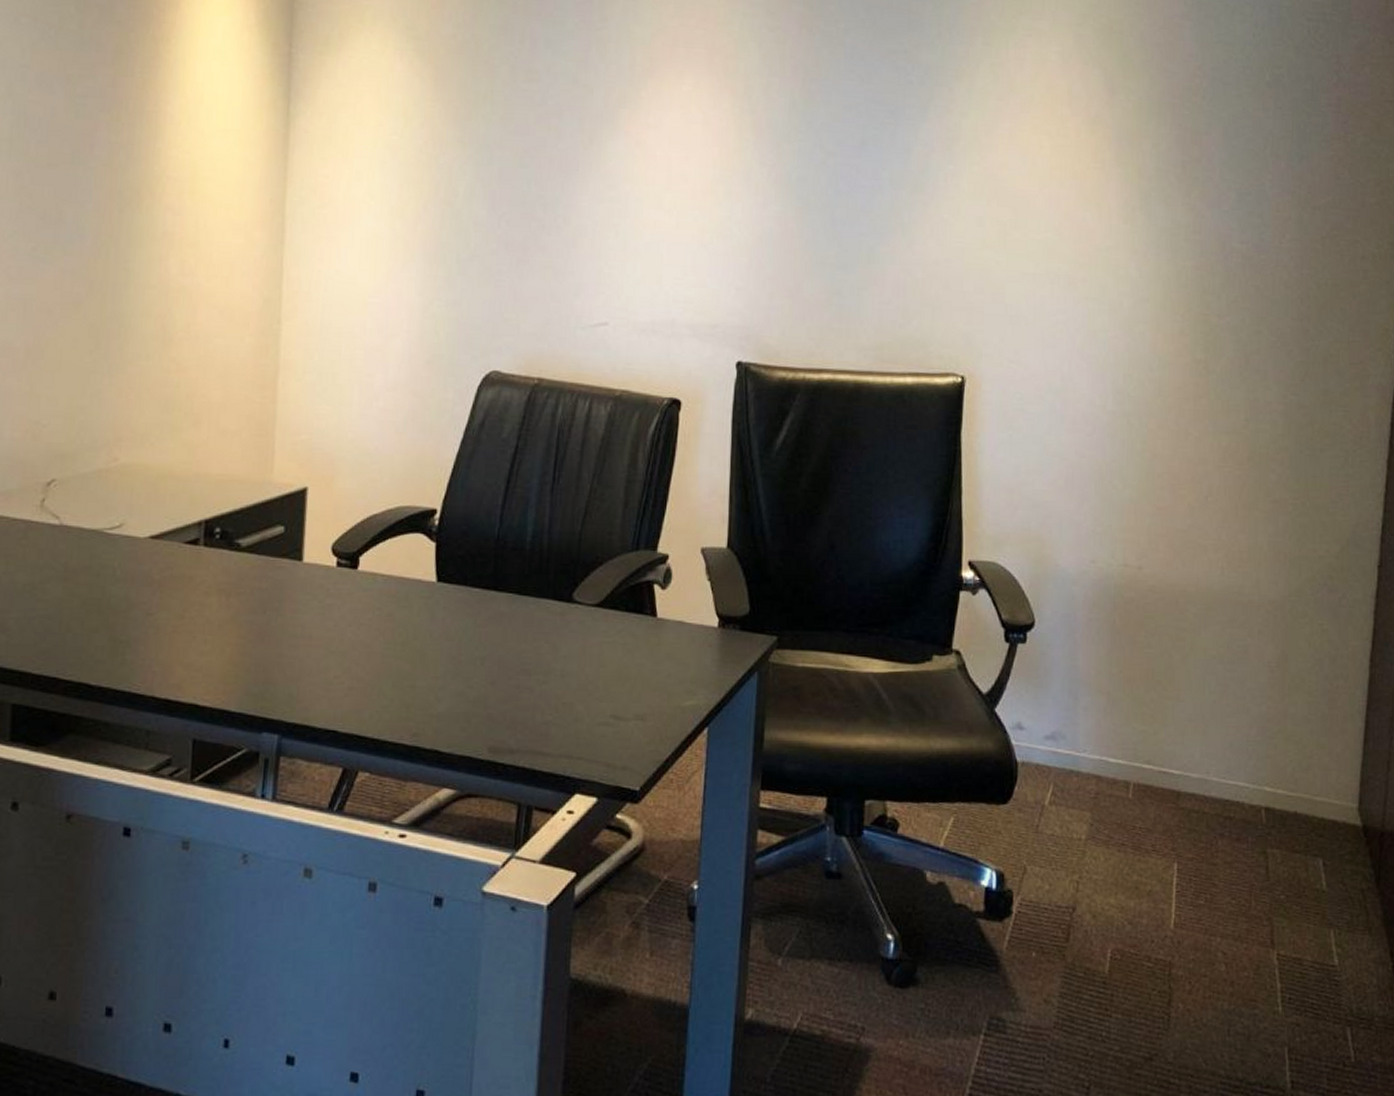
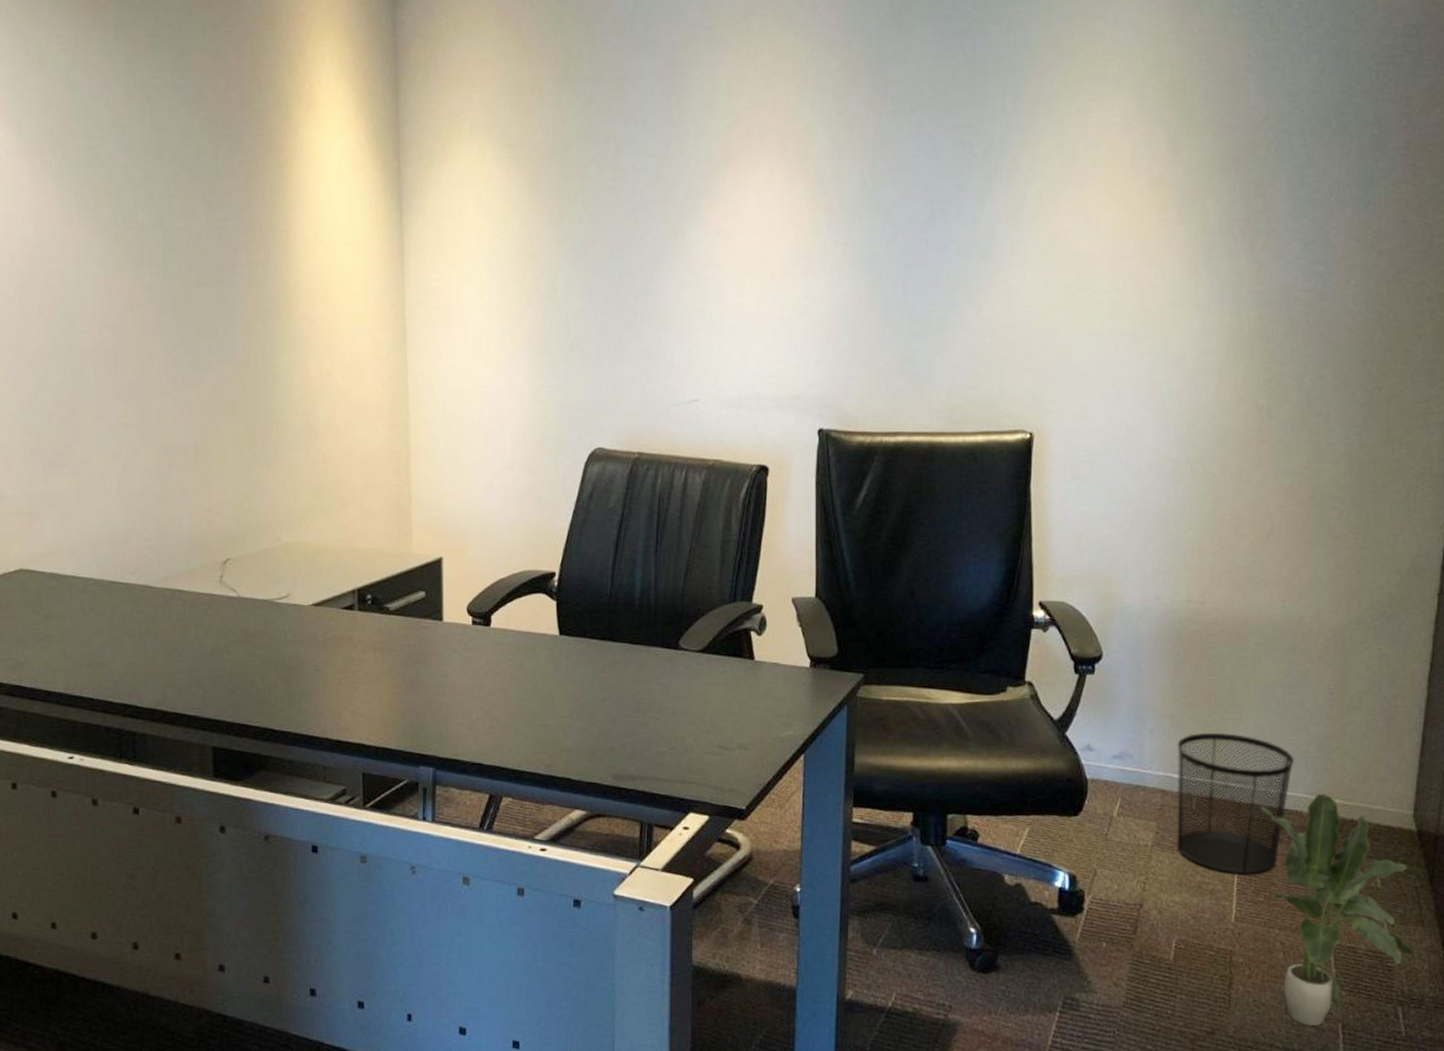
waste bin: none [1112,712,1235,874] -> present [1177,733,1294,875]
potted plant: none [1199,782,1369,1050] -> present [1259,793,1421,1026]

